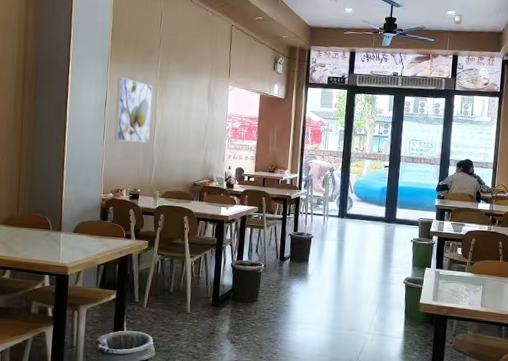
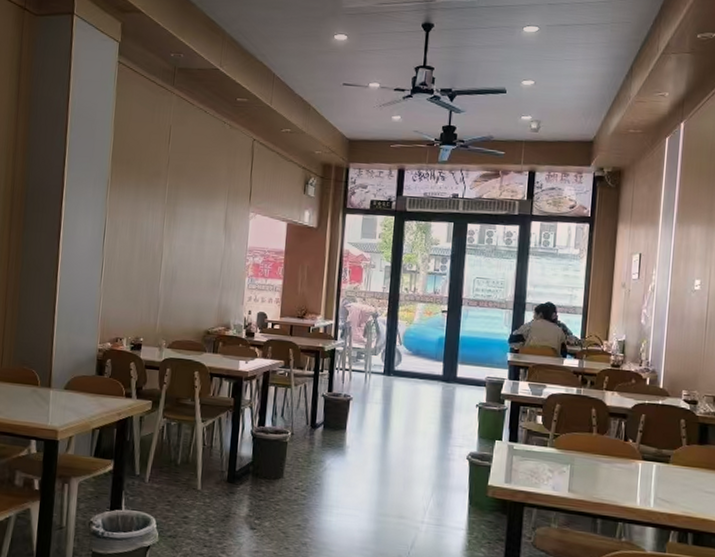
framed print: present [114,77,153,143] -> none [114,203,159,282]

